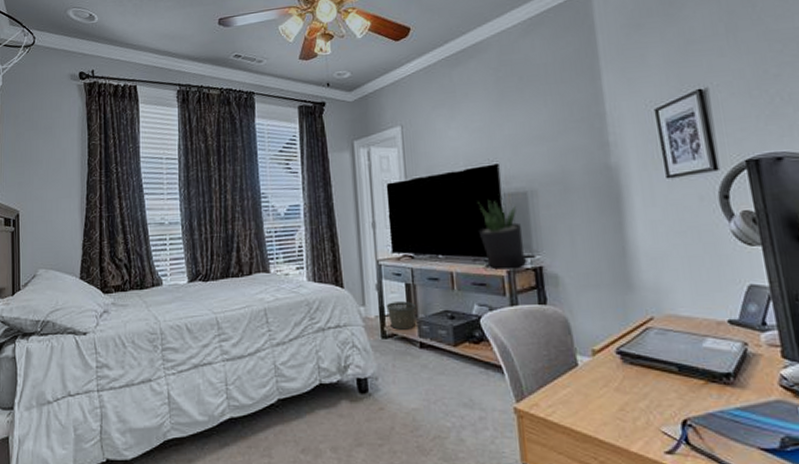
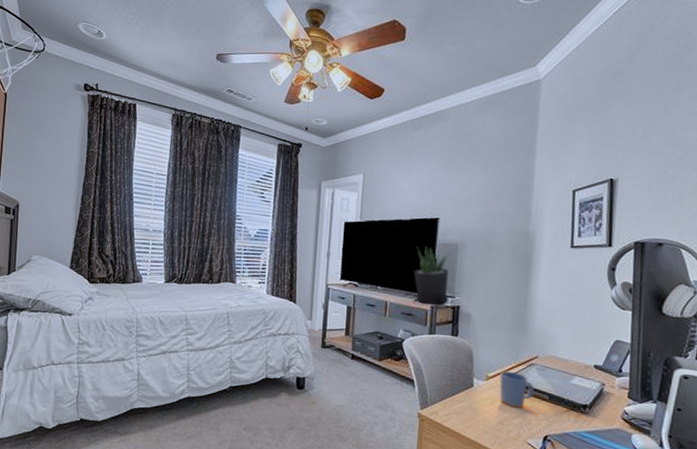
basket: present [386,301,416,330] -> none [329,319,353,343]
mug: none [609,340,658,387] -> present [499,370,534,408]

